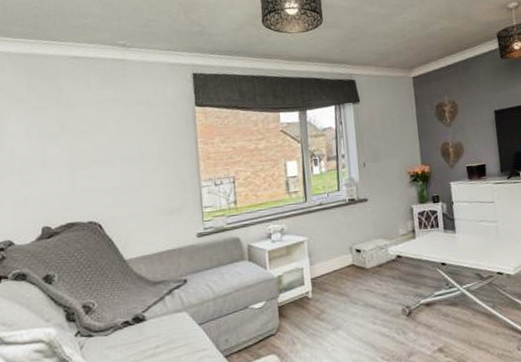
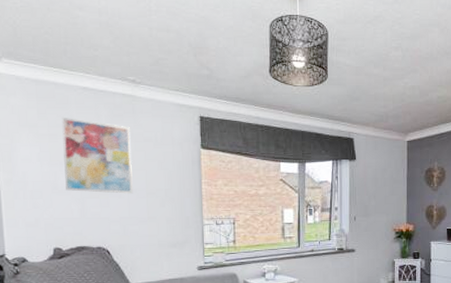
wall art: none [51,88,126,164] -> present [61,117,133,194]

